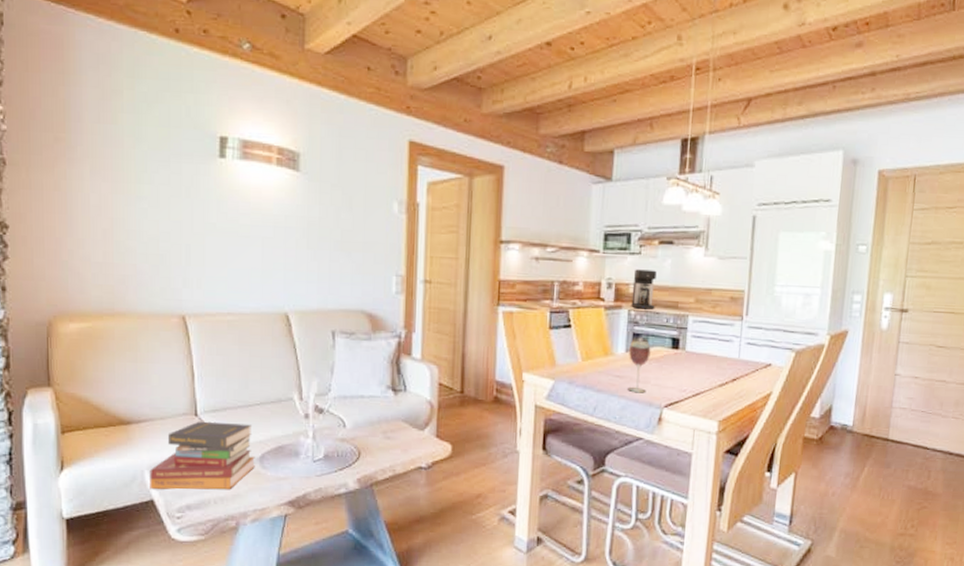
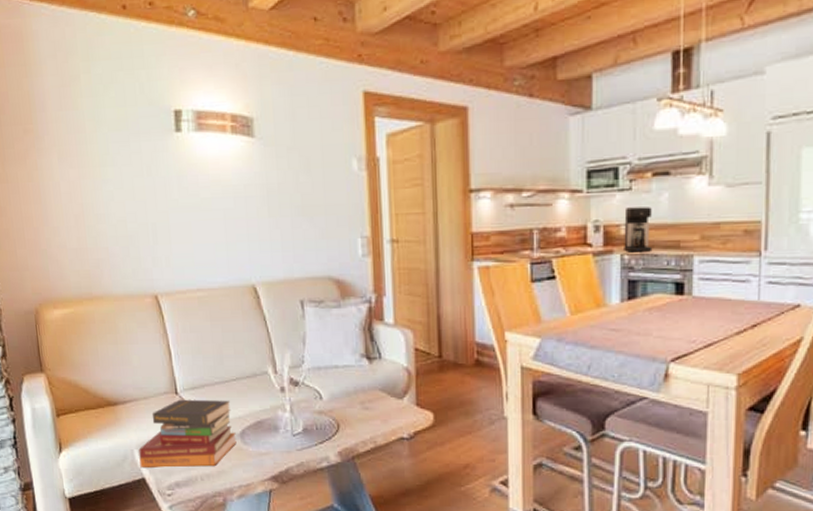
wineglass: present [628,337,651,393] -> none [625,284,650,347]

